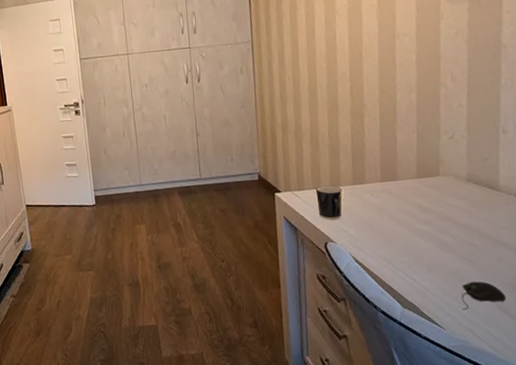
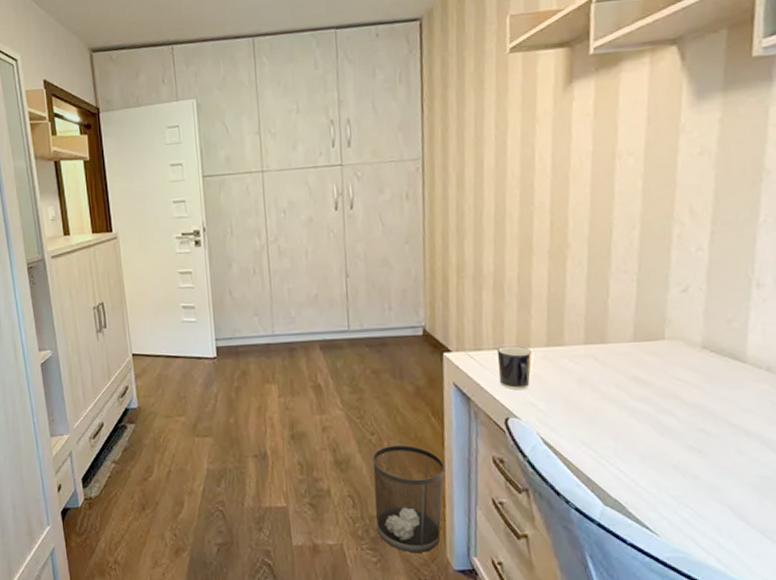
waste bin: none [223,268,281,357] -> present [372,444,445,553]
computer mouse: present [461,281,507,311] -> none [683,477,746,514]

